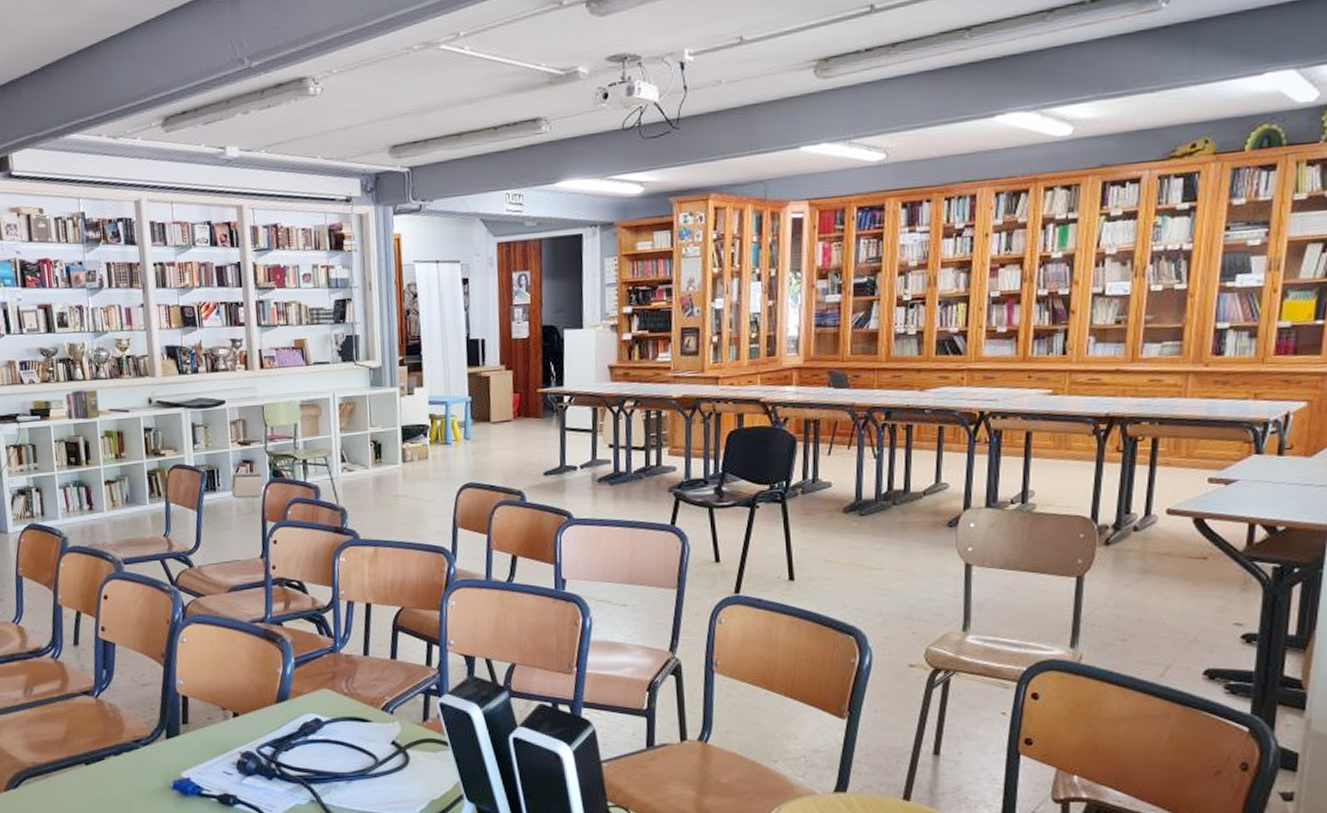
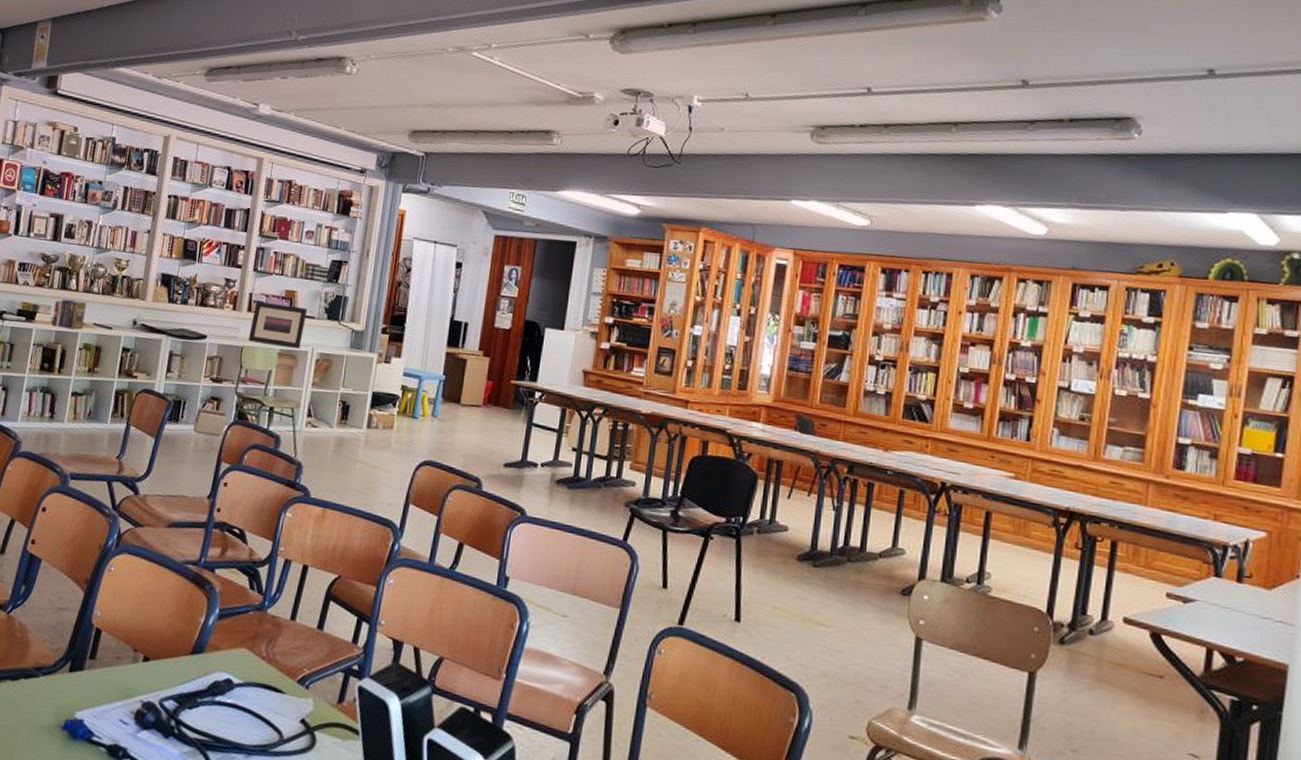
picture frame: none [266,354,321,399] -> present [248,301,308,349]

